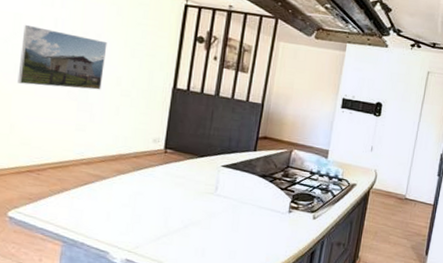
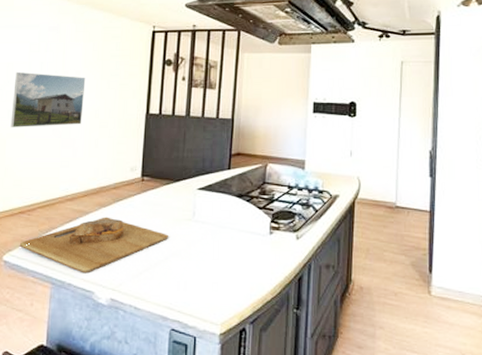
cutting board: none [26,183,189,235] -> present [19,217,168,274]

